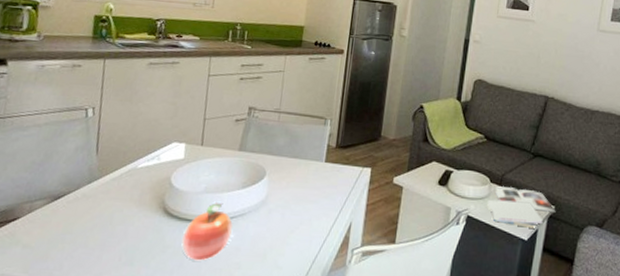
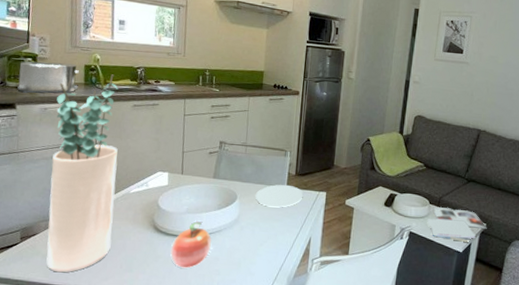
toaster: none [11,9,87,48] -> present [17,61,79,93]
vase: none [26,27,133,267] -> present [46,74,118,273]
plate: none [288,158,345,187] -> present [256,184,304,208]

